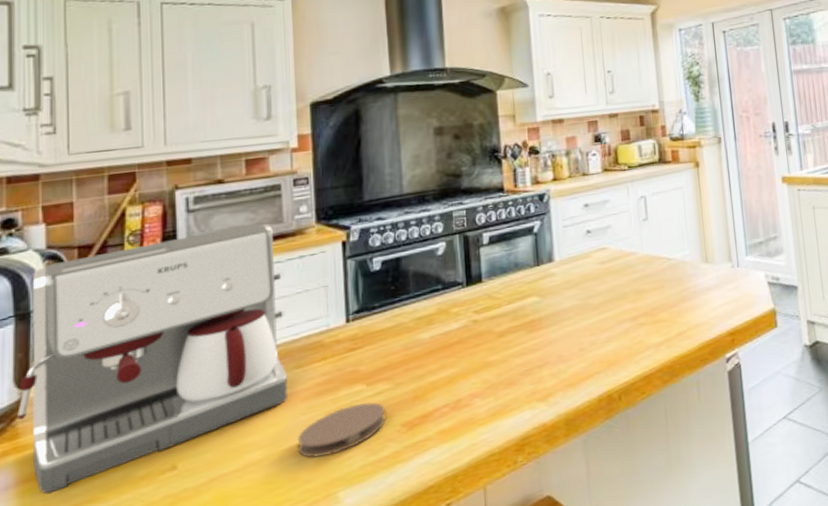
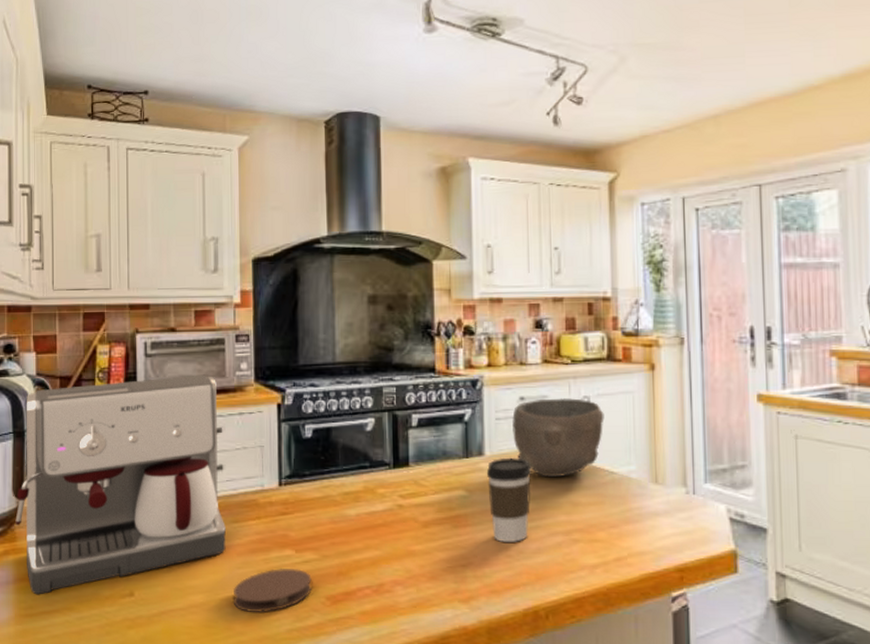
coffee cup: none [557,259,599,338] -> present [486,457,532,543]
bowl: none [578,199,660,273] -> present [512,398,604,478]

